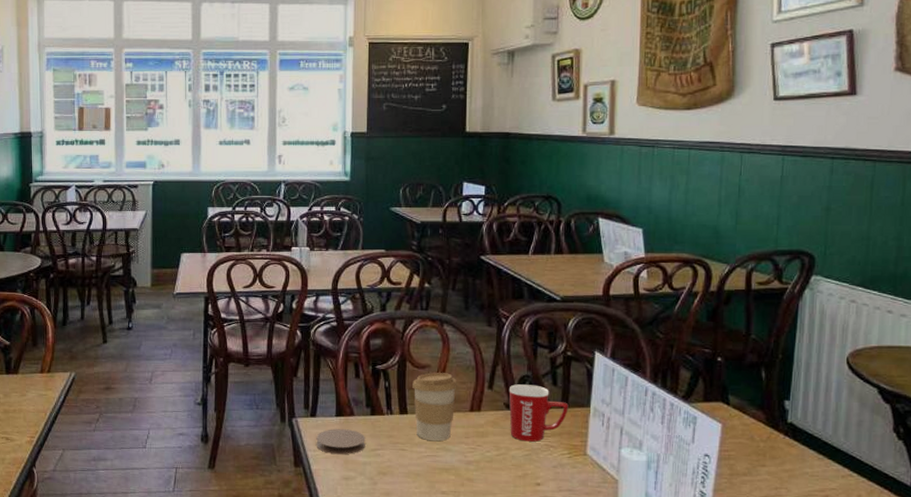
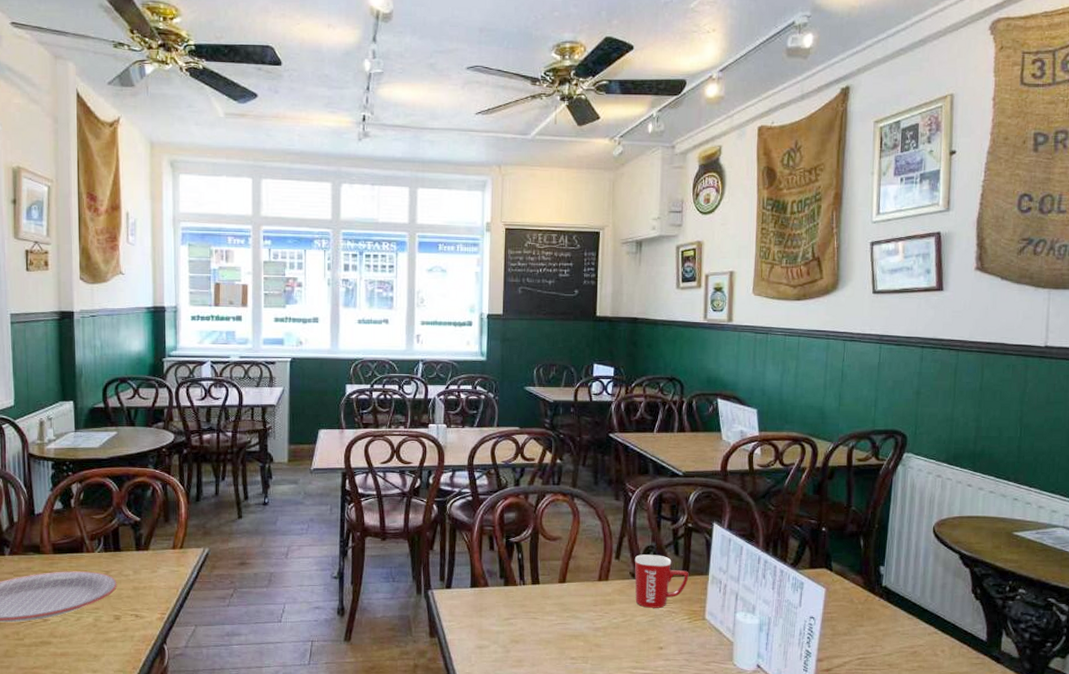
coaster: present [316,429,365,455] -> none [451,600,499,625]
coffee cup: present [412,373,457,441] -> none [544,544,587,609]

